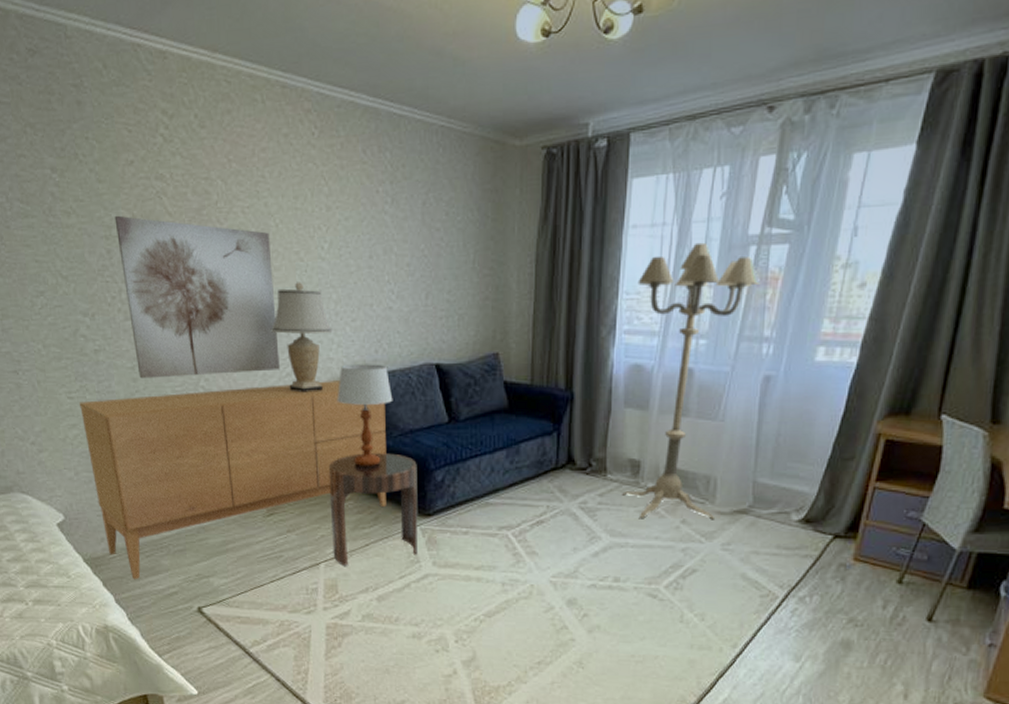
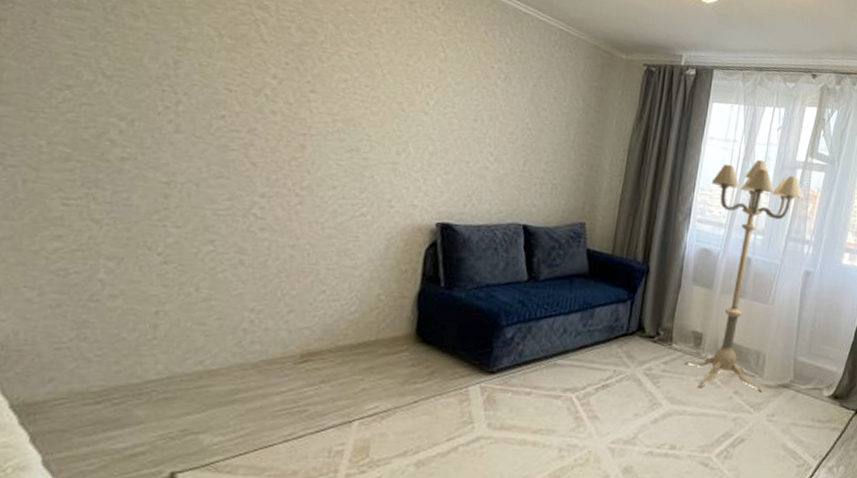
sideboard: present [78,381,386,580] -> none [55,211,465,435]
wall art: present [114,215,280,379] -> none [173,30,374,209]
table lamp: present [271,282,333,393] -> none [353,129,423,236]
side table: present [328,453,418,566] -> none [372,303,488,425]
table lamp: present [337,364,393,467] -> none [412,213,474,318]

